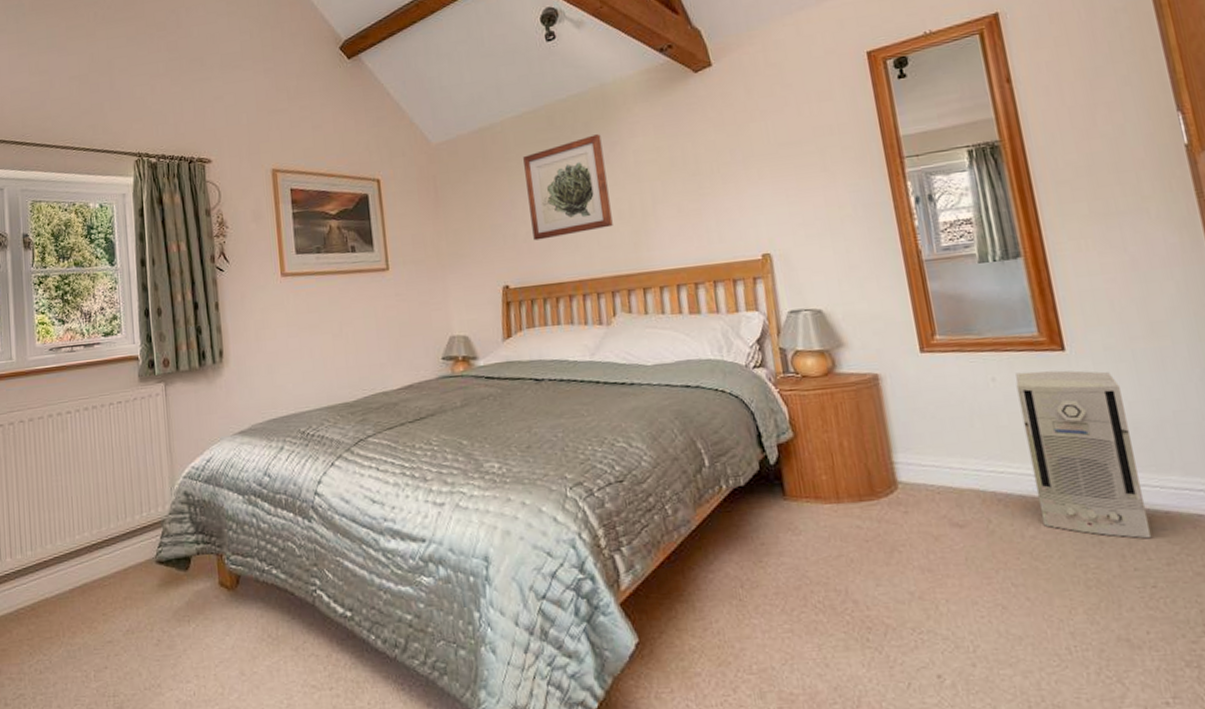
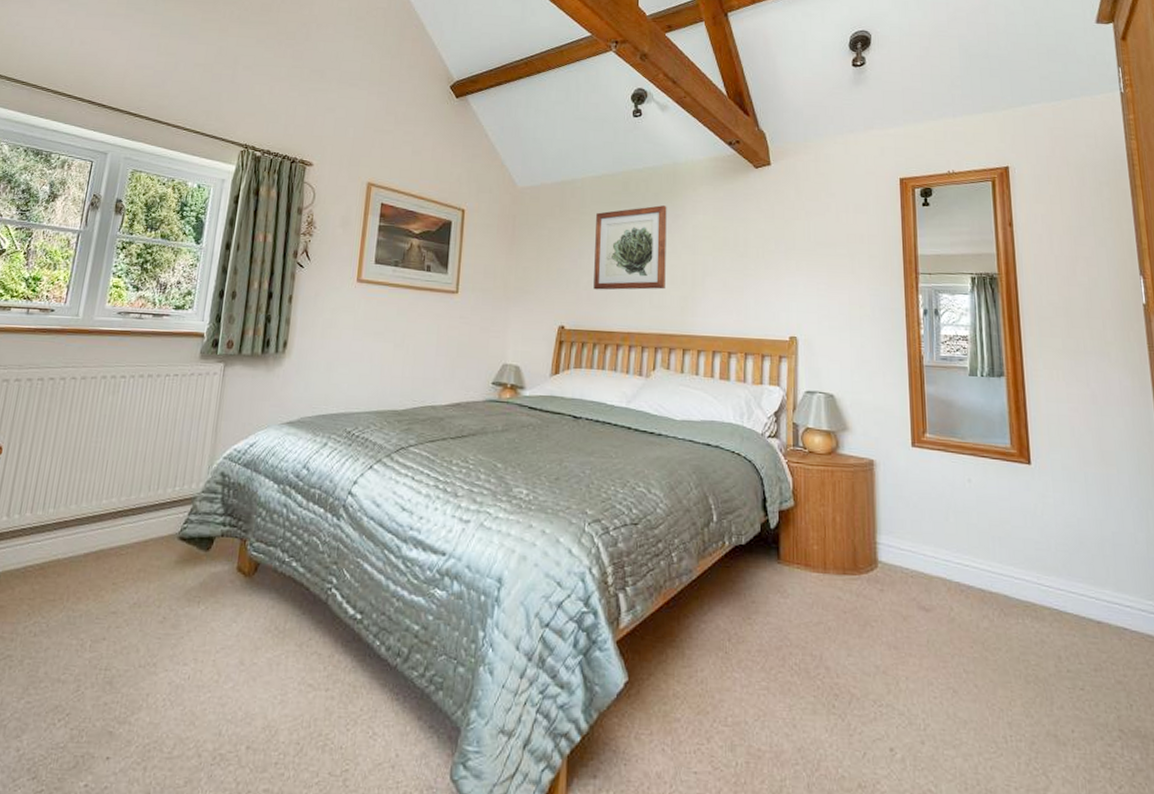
air purifier: present [1015,370,1152,539] -> none [987,478,1085,644]

